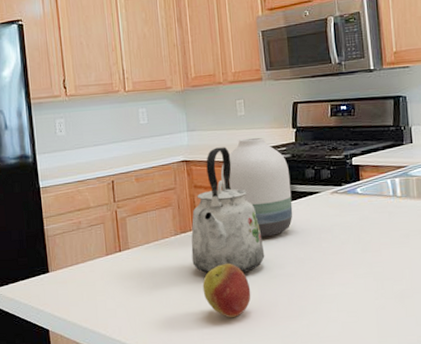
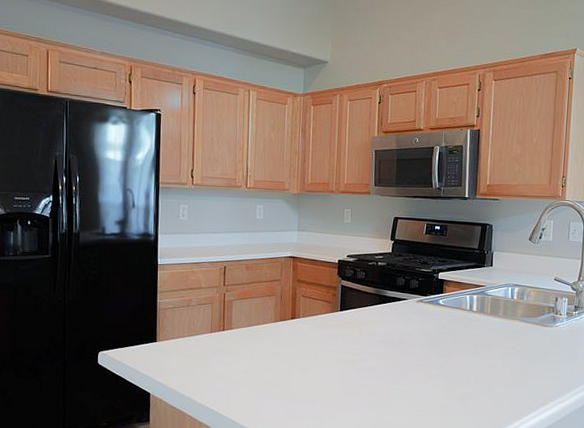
kettle: present [191,147,265,274] -> none [287,248,352,362]
apple: present [202,264,251,317] -> none [293,352,336,400]
vase: present [220,137,293,238] -> none [322,243,383,333]

